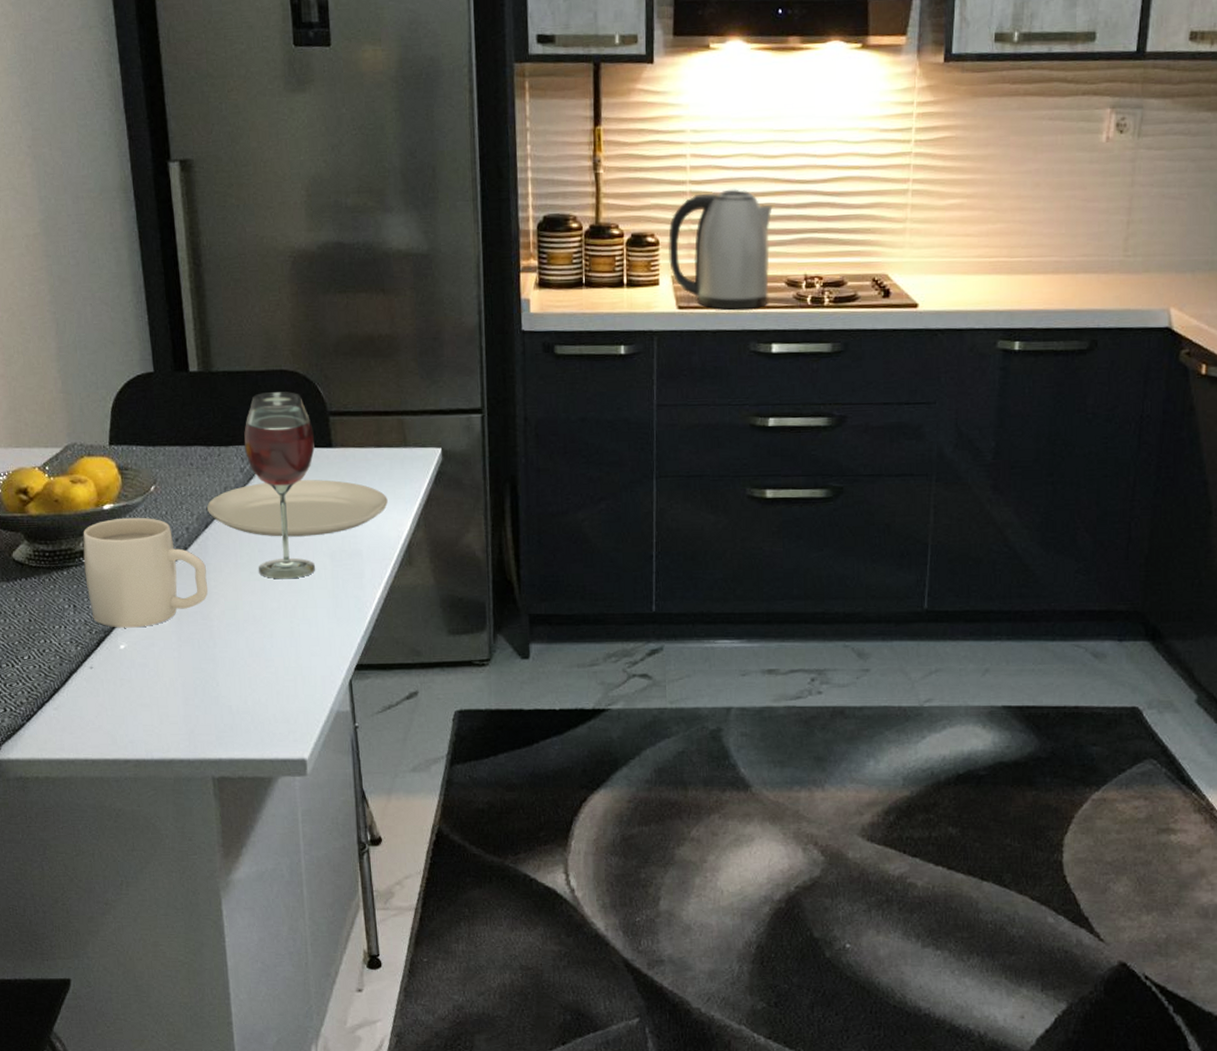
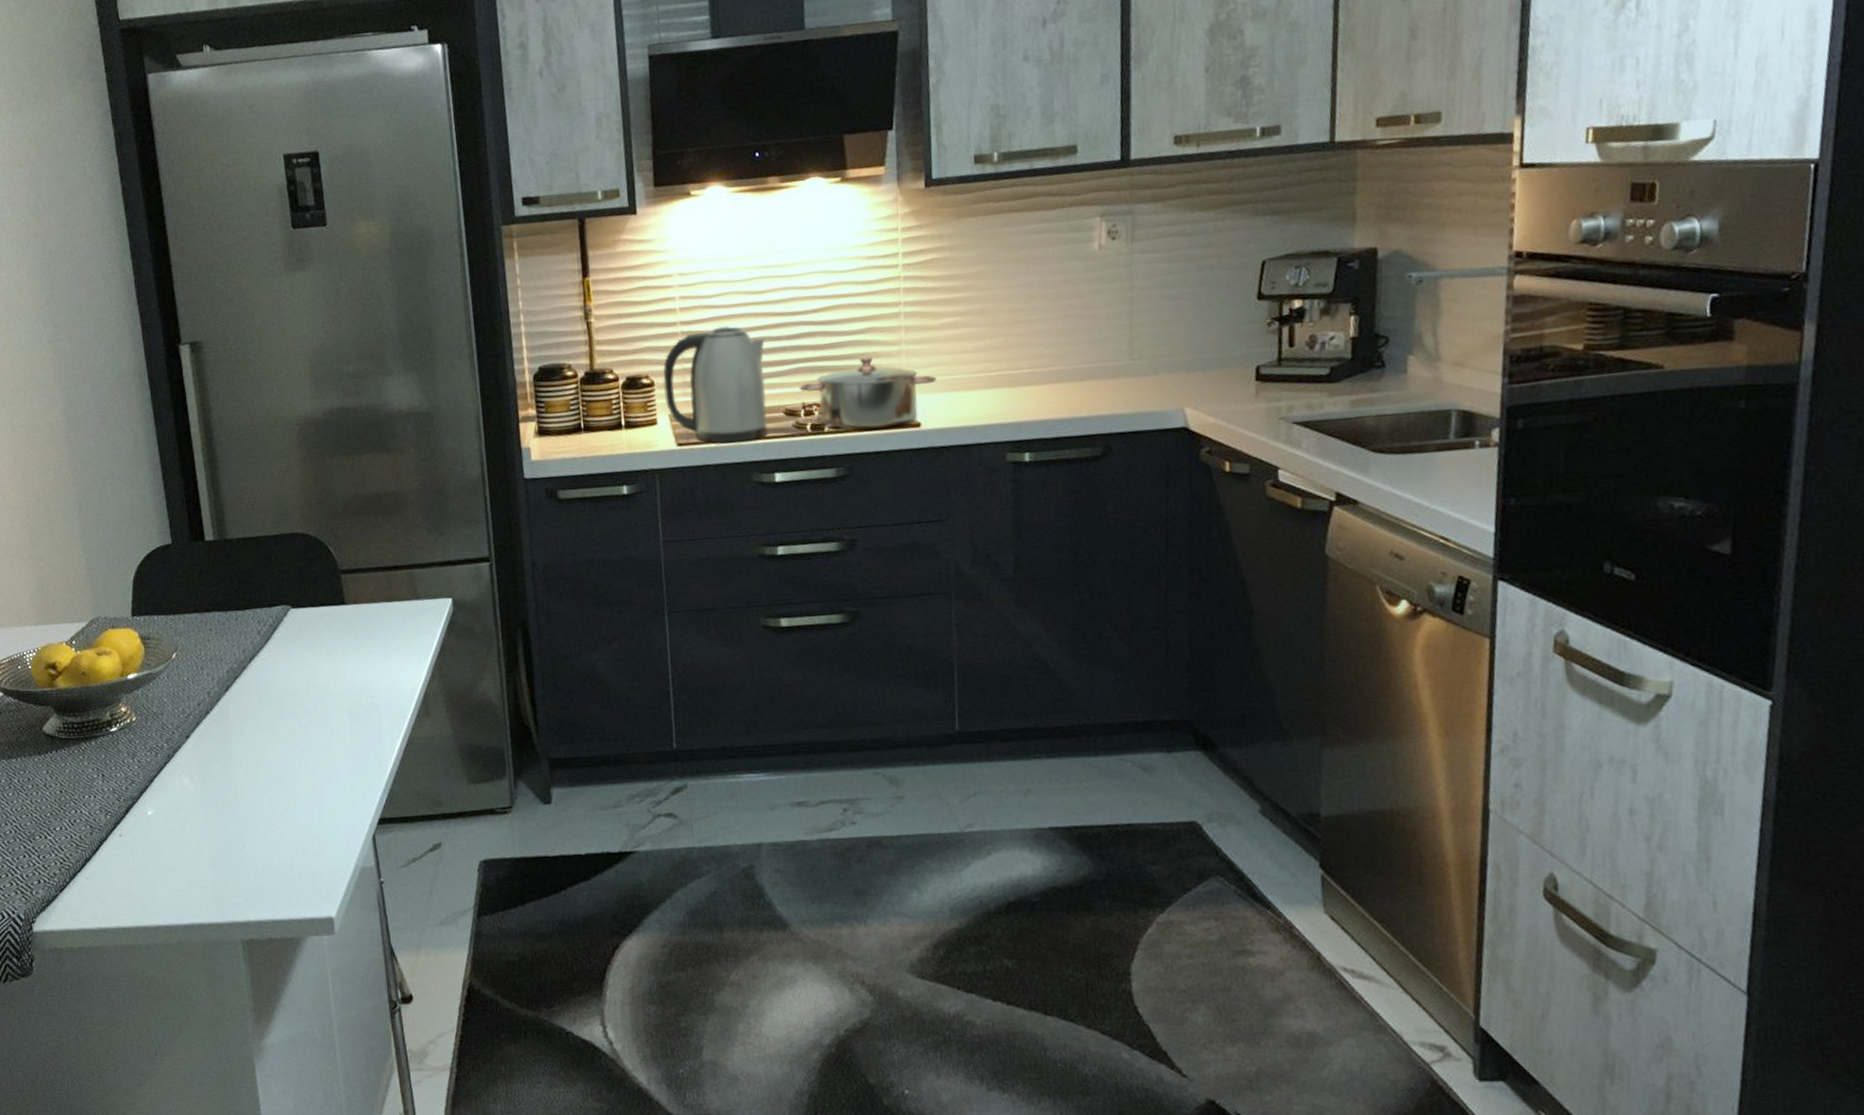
mug: present [83,517,209,628] -> none [109,684,231,795]
plate: present [207,479,388,537] -> none [227,636,402,696]
wineglass: present [244,392,316,579] -> none [259,553,335,738]
cooking pot: none [802,232,938,307] -> present [799,356,937,431]

